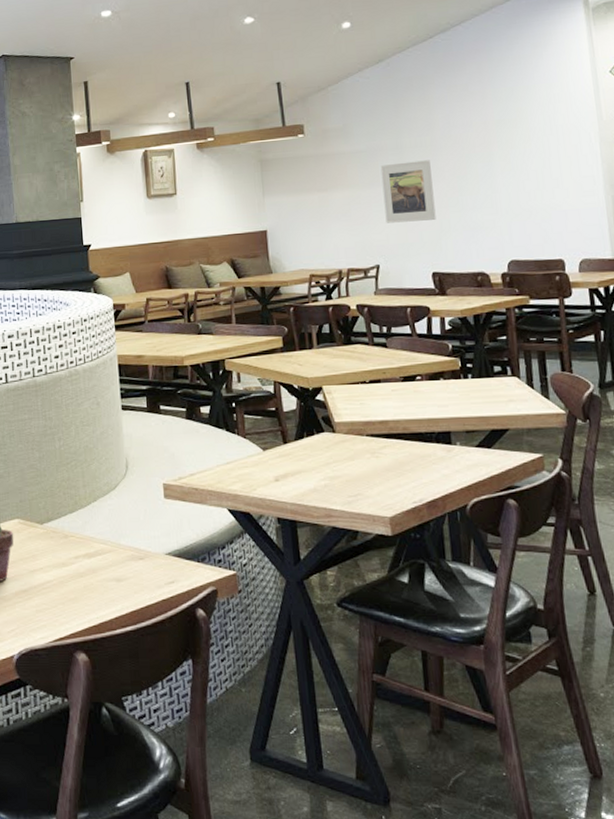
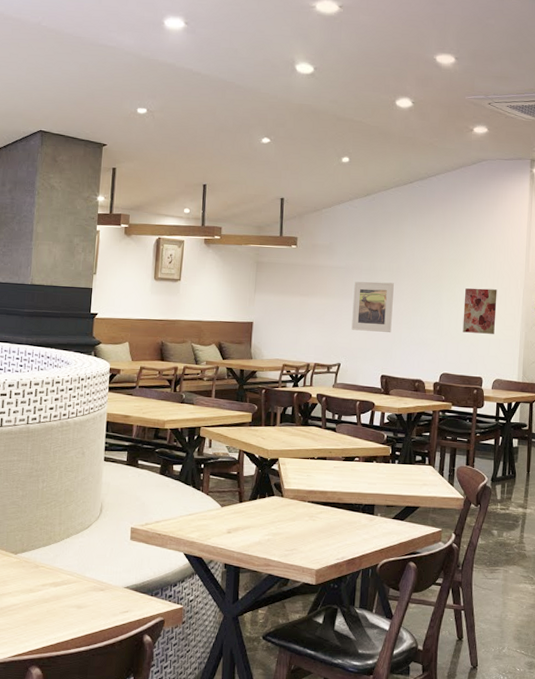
wall art: none [522,148,570,207] -> present [462,288,497,334]

